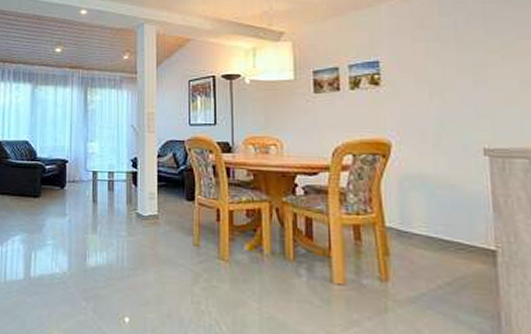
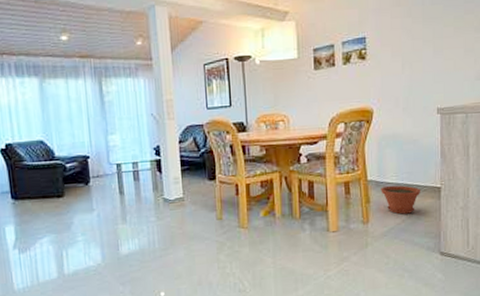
plant pot: none [404,237,466,279] -> present [381,185,421,214]

